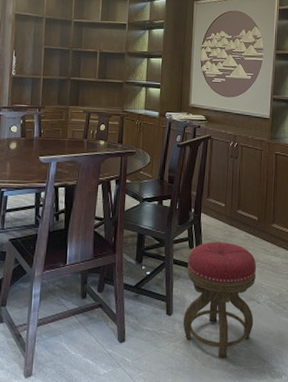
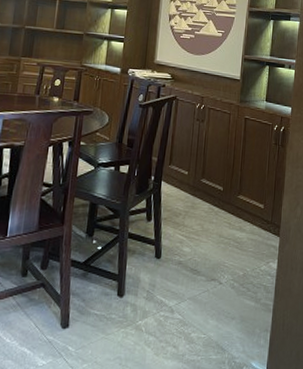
stool: present [183,242,257,358] -> none [135,214,220,346]

